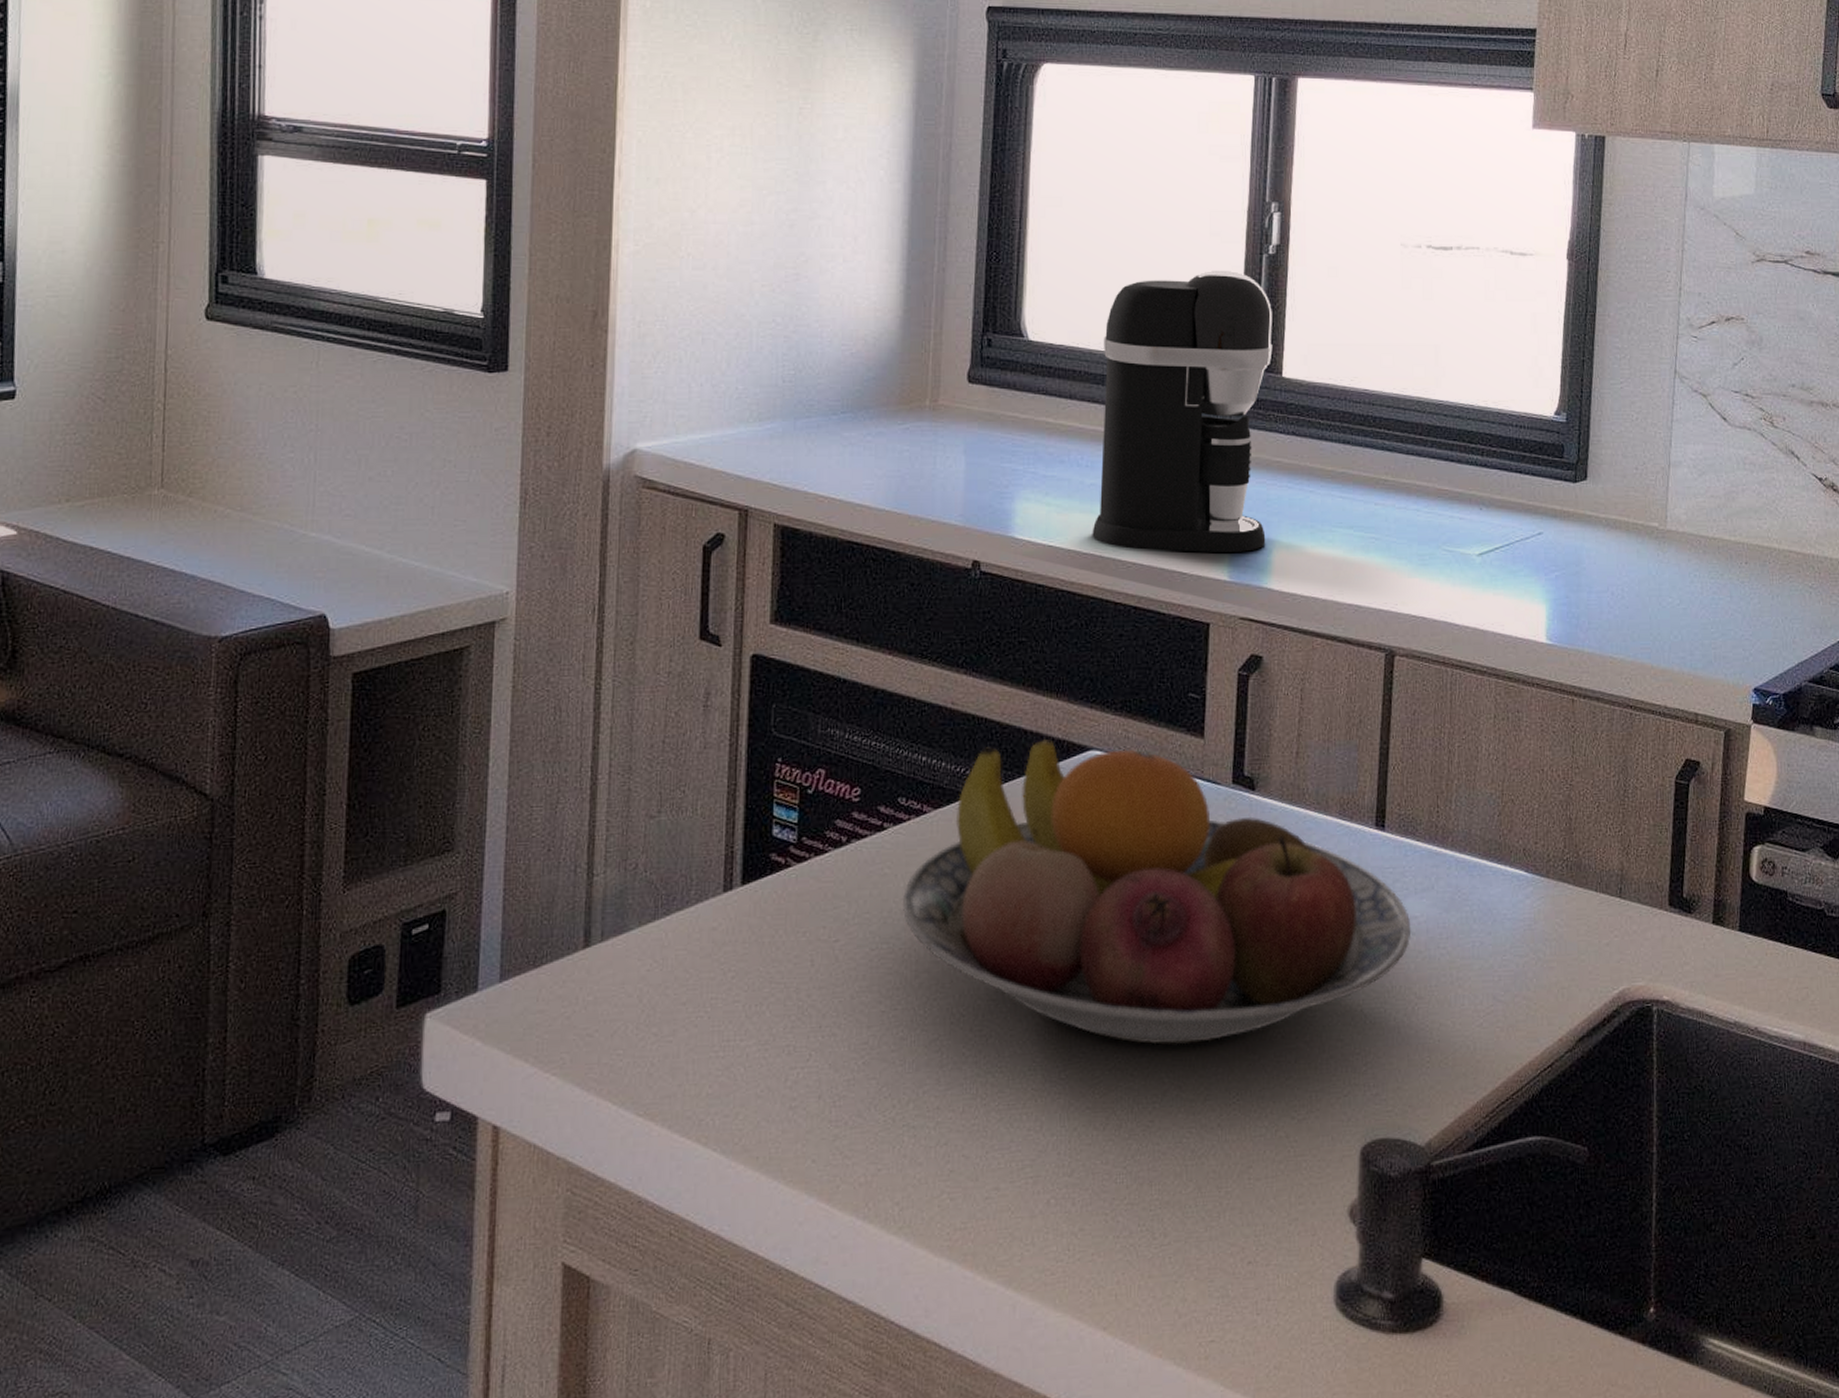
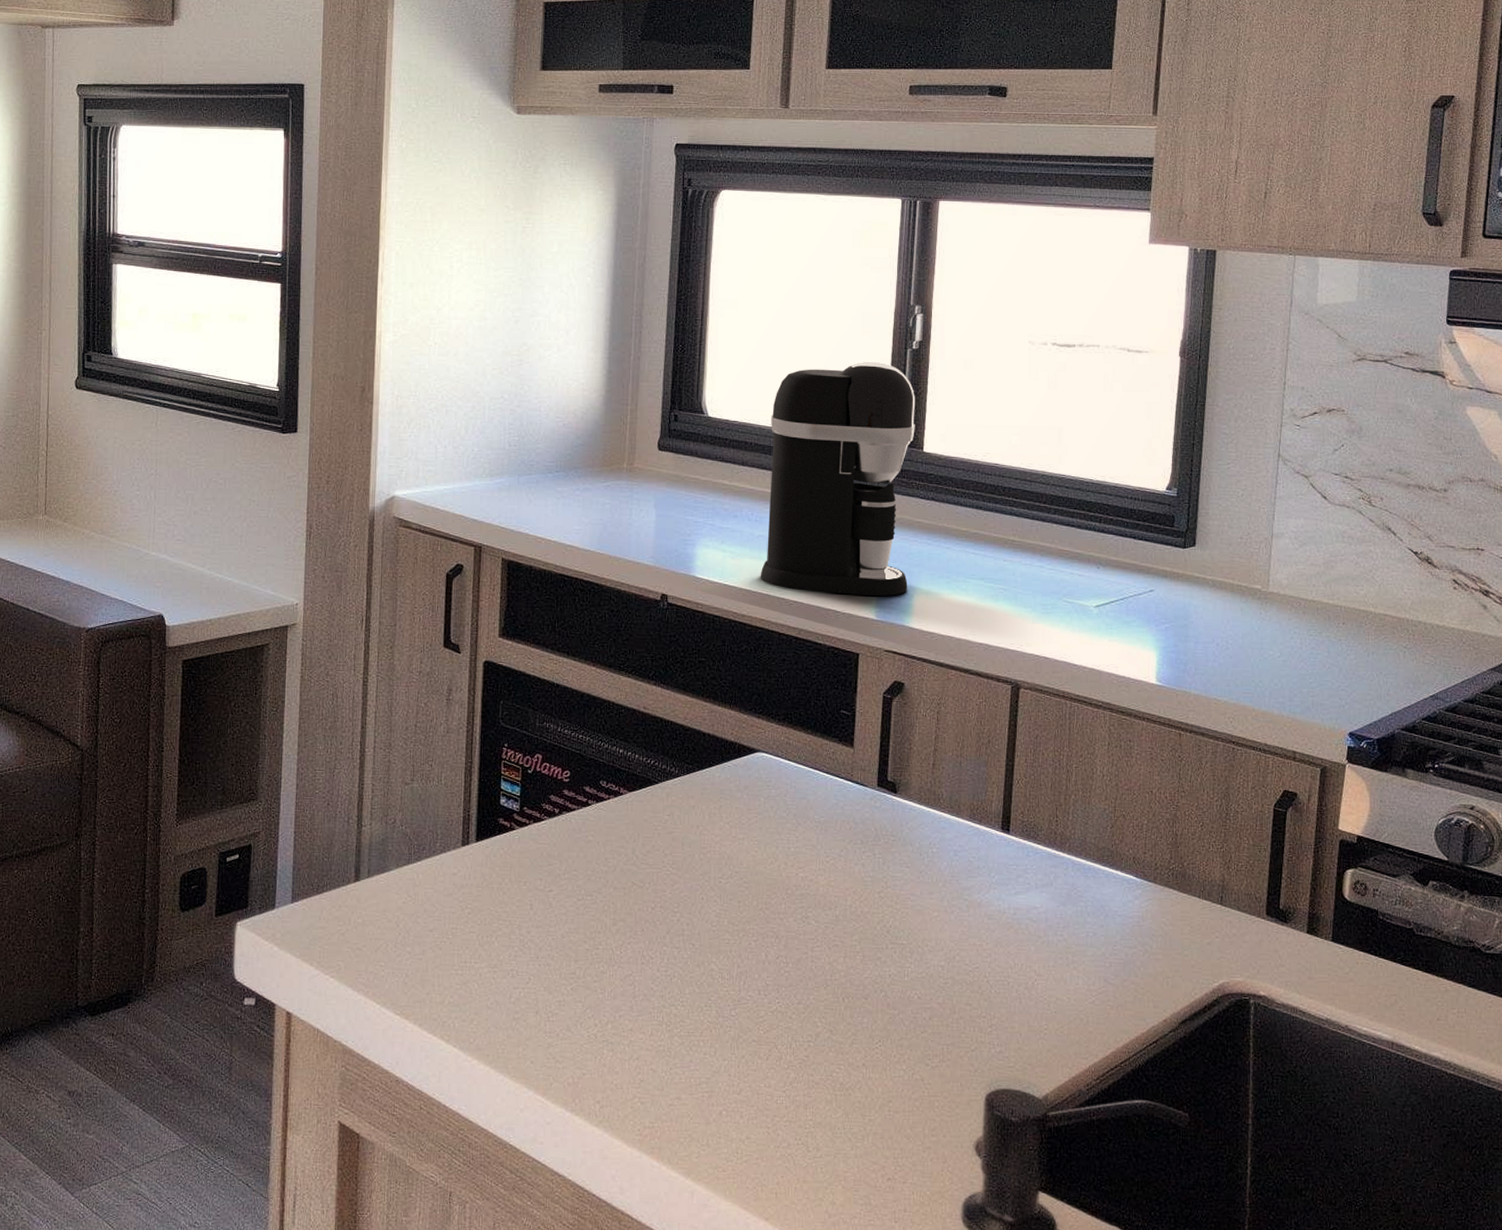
fruit bowl: present [902,738,1412,1045] -> none [603,740,1032,997]

